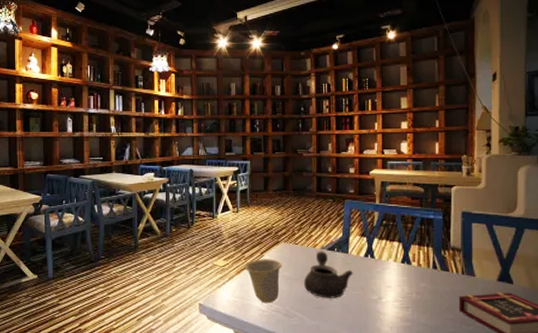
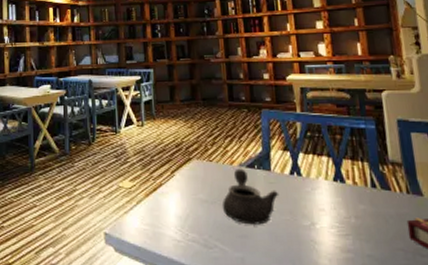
cup: present [244,259,282,304] -> none [153,179,196,232]

